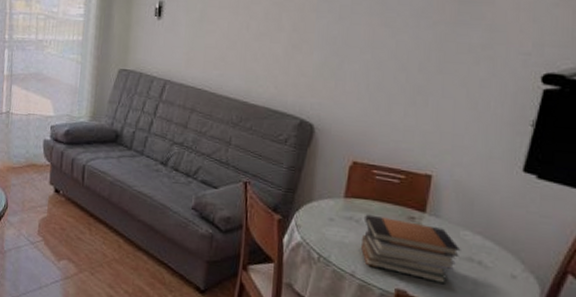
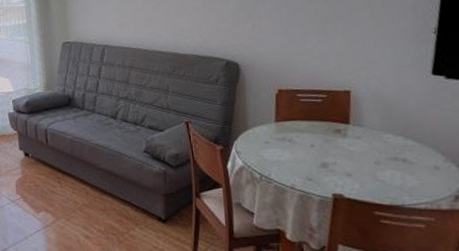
book stack: present [361,214,461,285] -> none [296,133,386,184]

